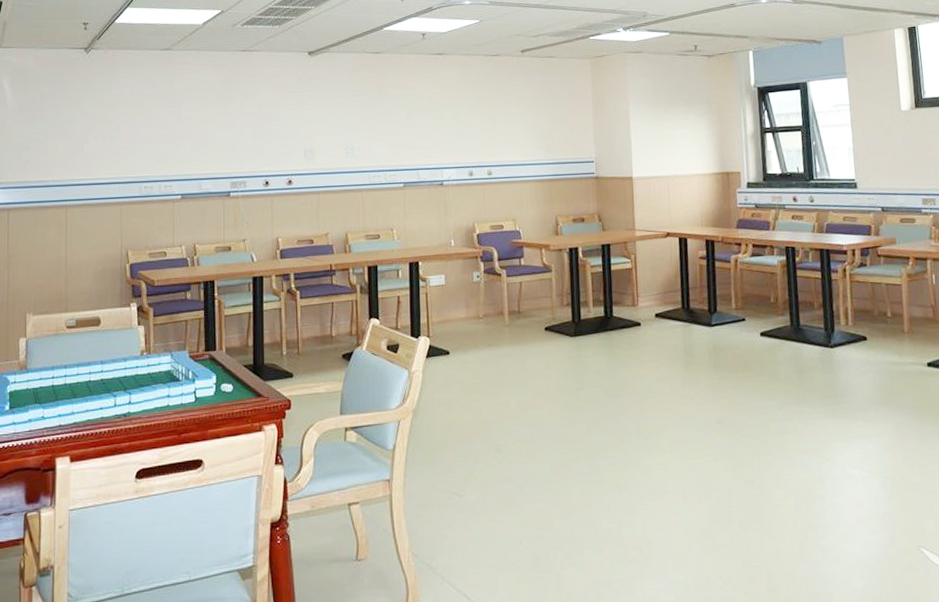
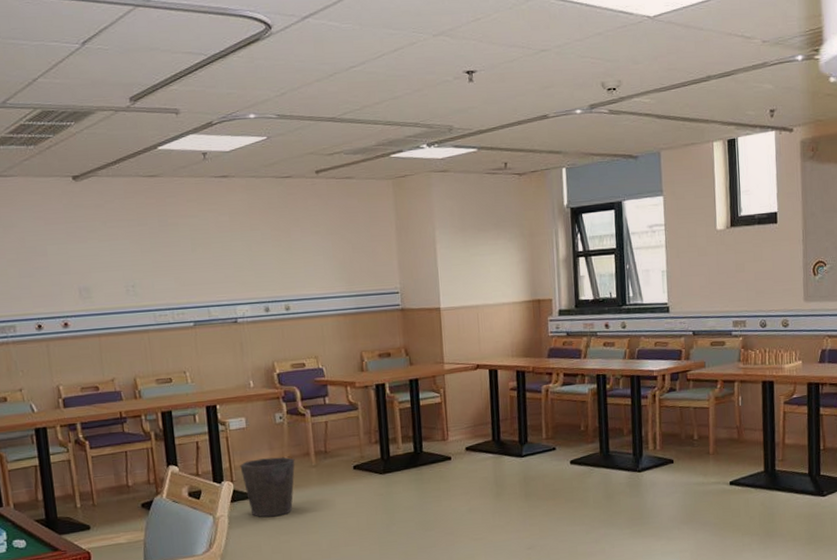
waste bin: none [437,315,489,375] -> present [240,457,295,518]

